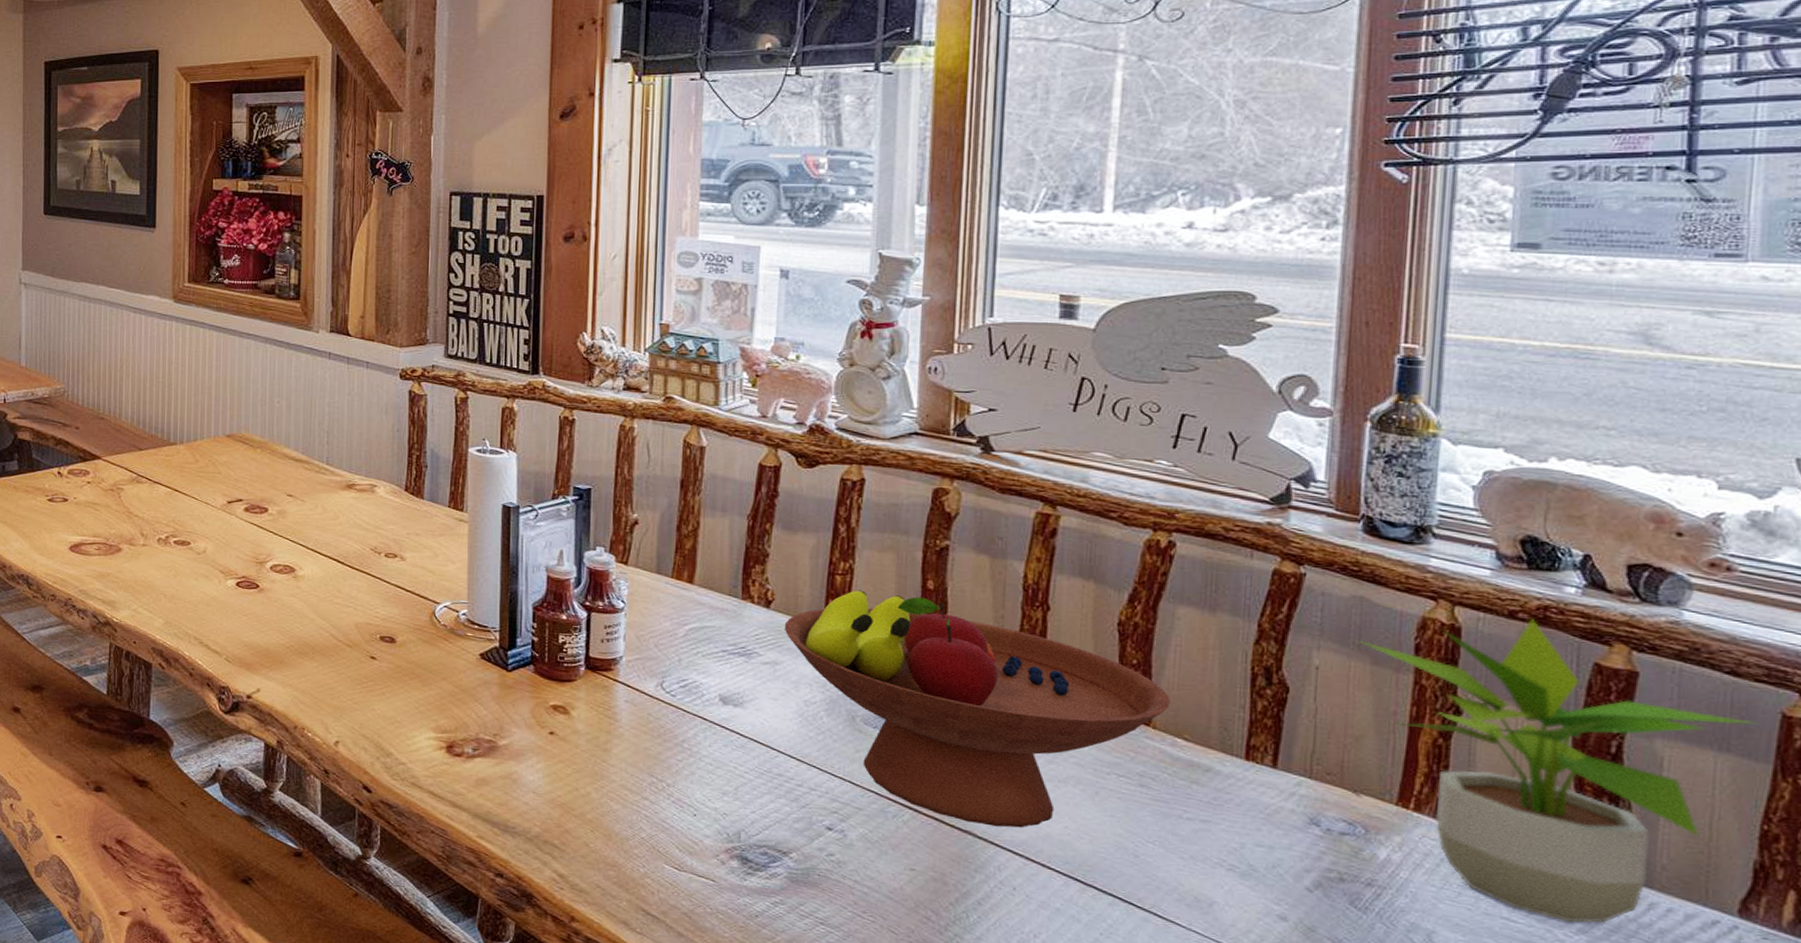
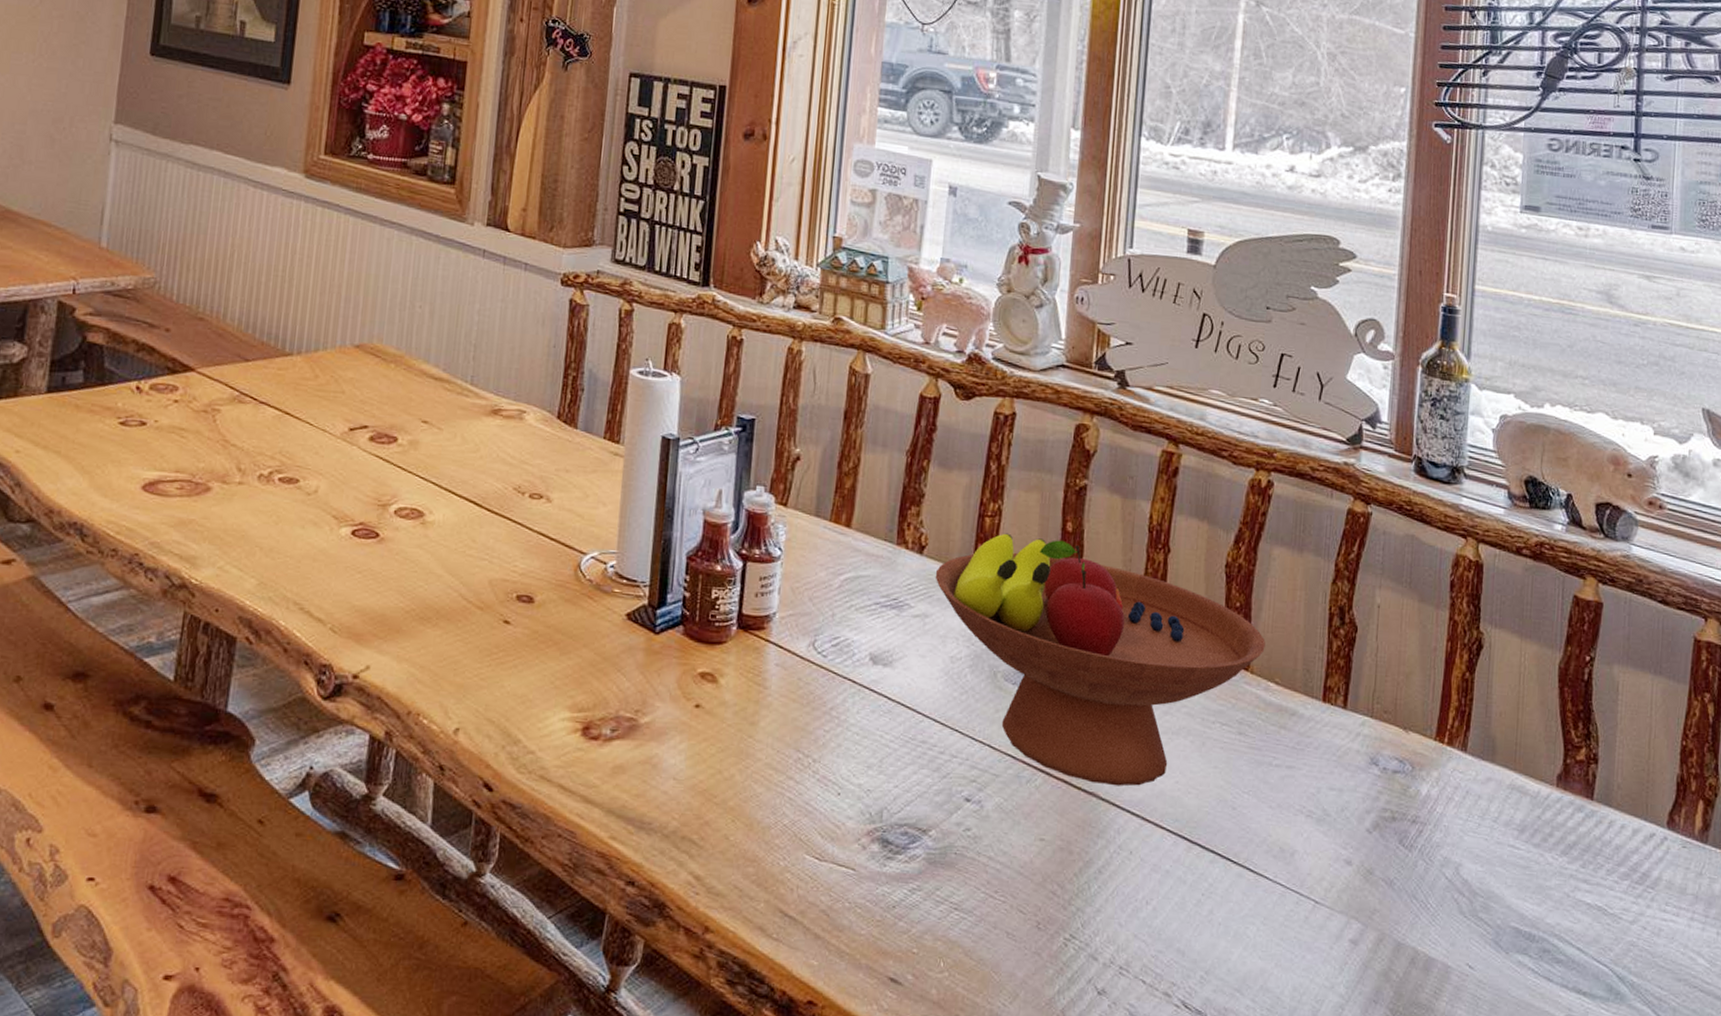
potted plant: present [1361,619,1758,924] -> none [1411,555,1680,845]

